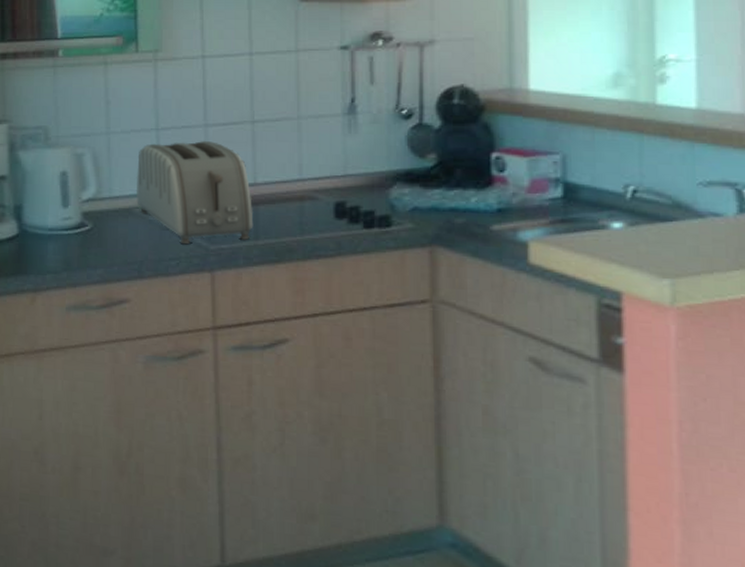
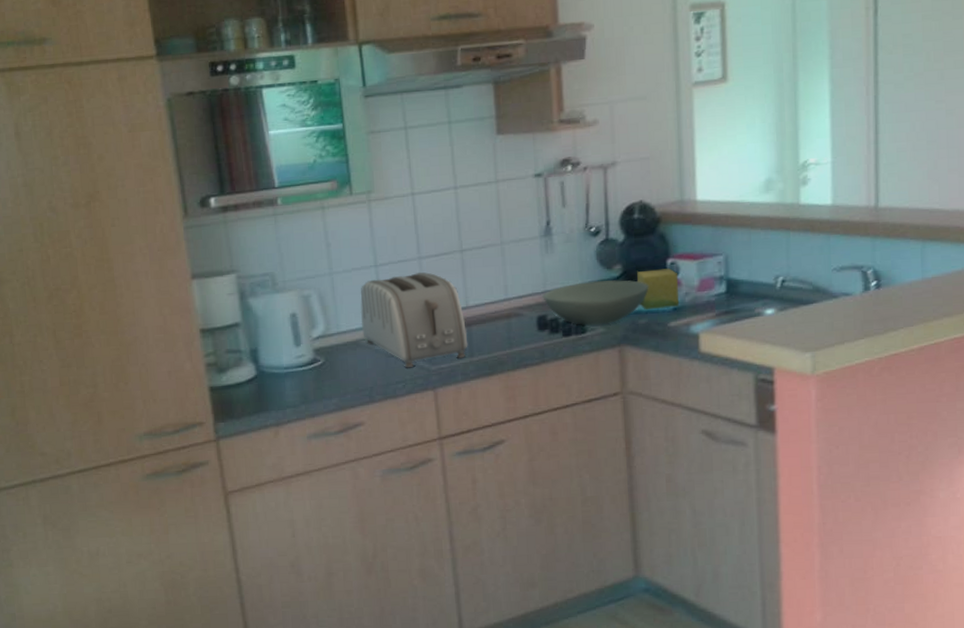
bowl: none [342,168,468,220] -> present [542,280,649,326]
sponge: none [455,163,504,209] -> present [637,268,679,310]

